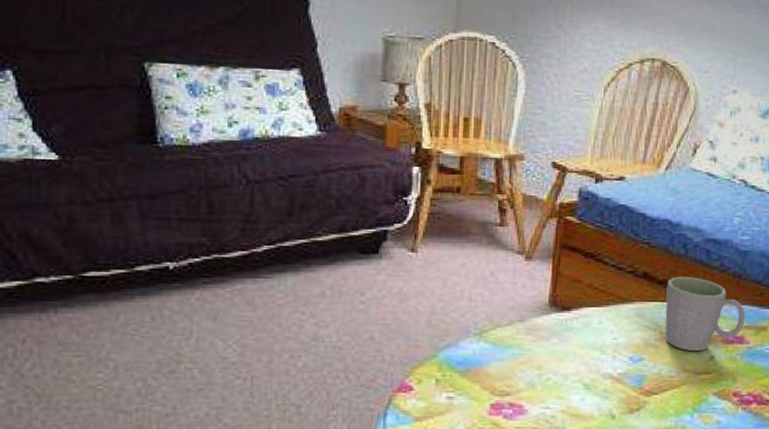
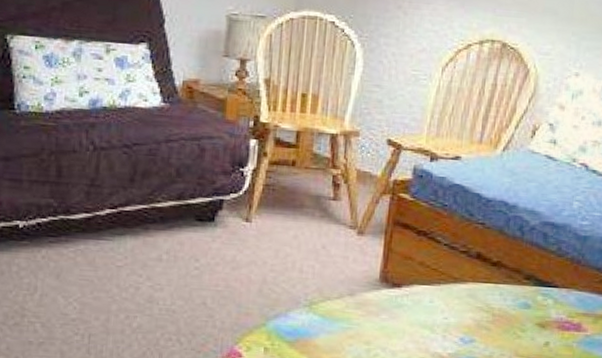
mug: present [665,277,746,351] -> none [498,259,584,336]

